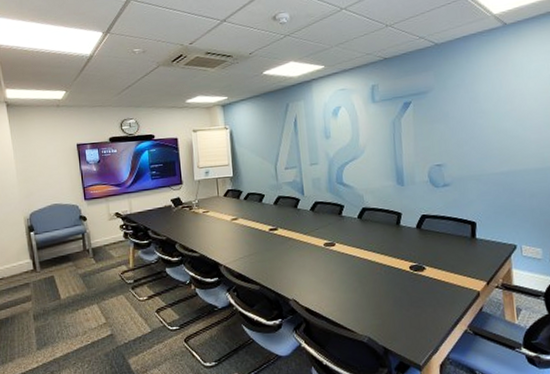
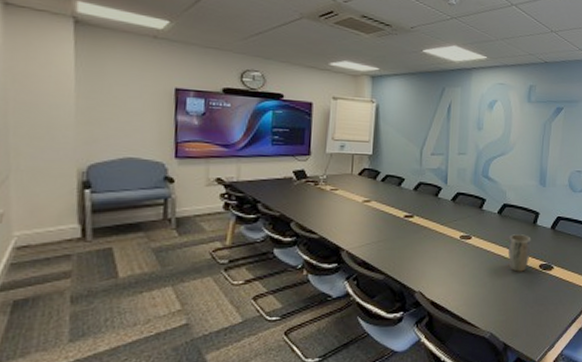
plant pot: none [373,236,398,275] -> present [508,234,531,272]

